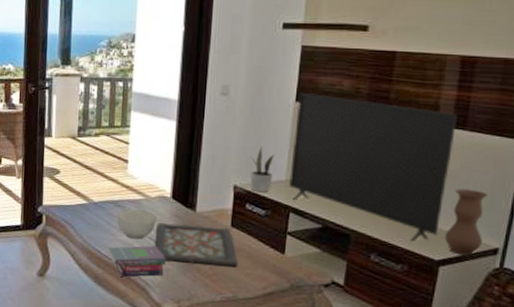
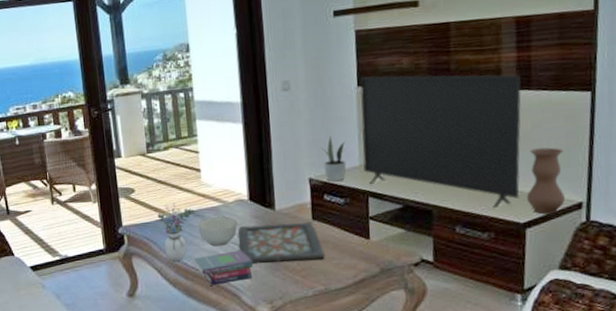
bouquet: none [79,189,116,248] -> present [157,202,195,261]

